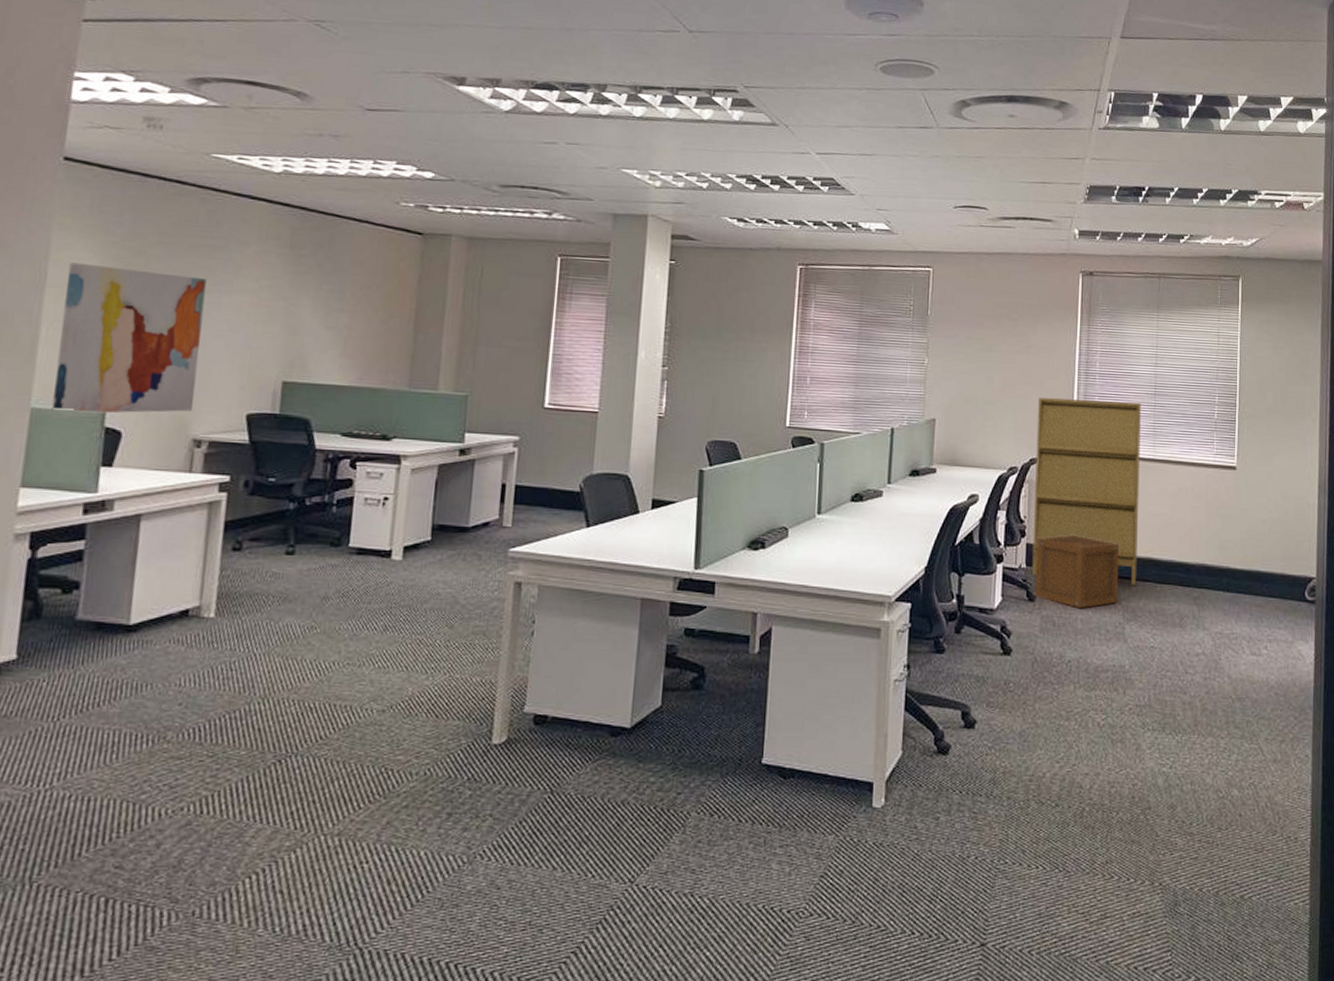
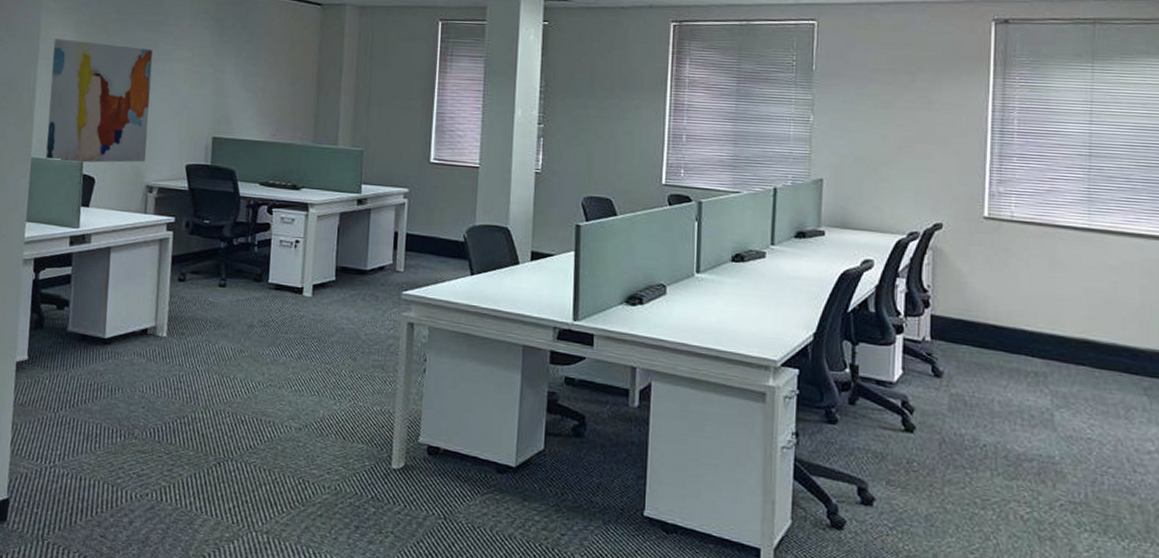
cabinet: present [1032,398,1141,586] -> none [938,158,1072,370]
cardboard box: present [1034,535,1119,609] -> none [941,308,1045,390]

